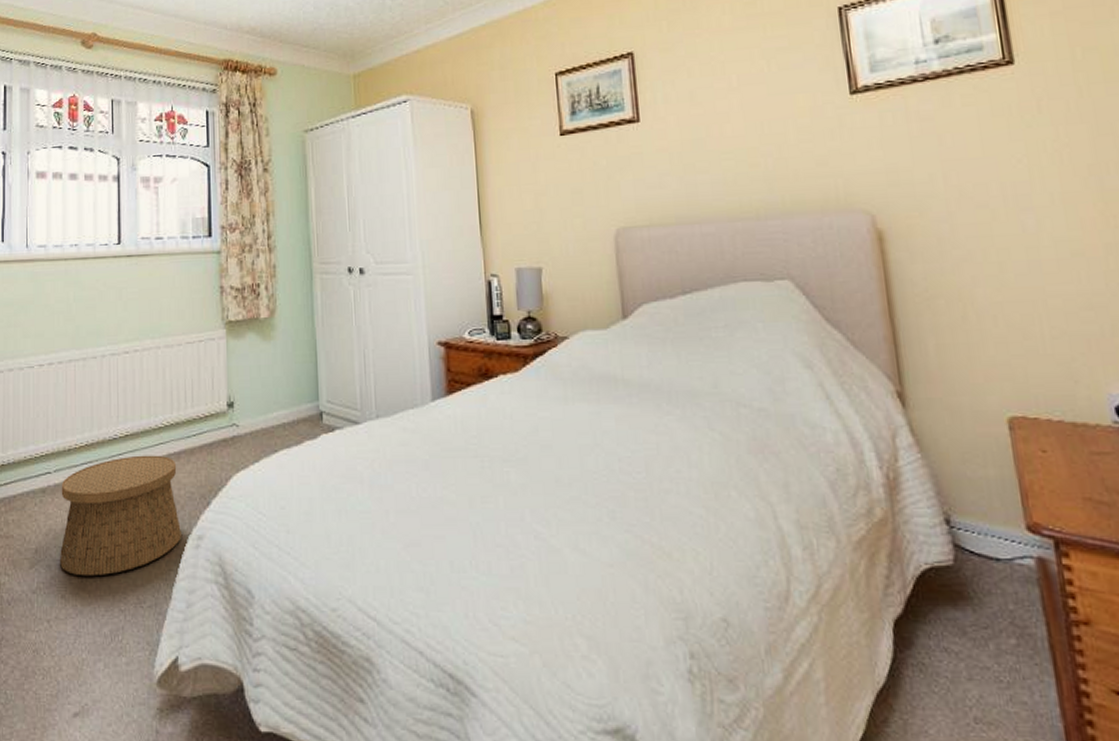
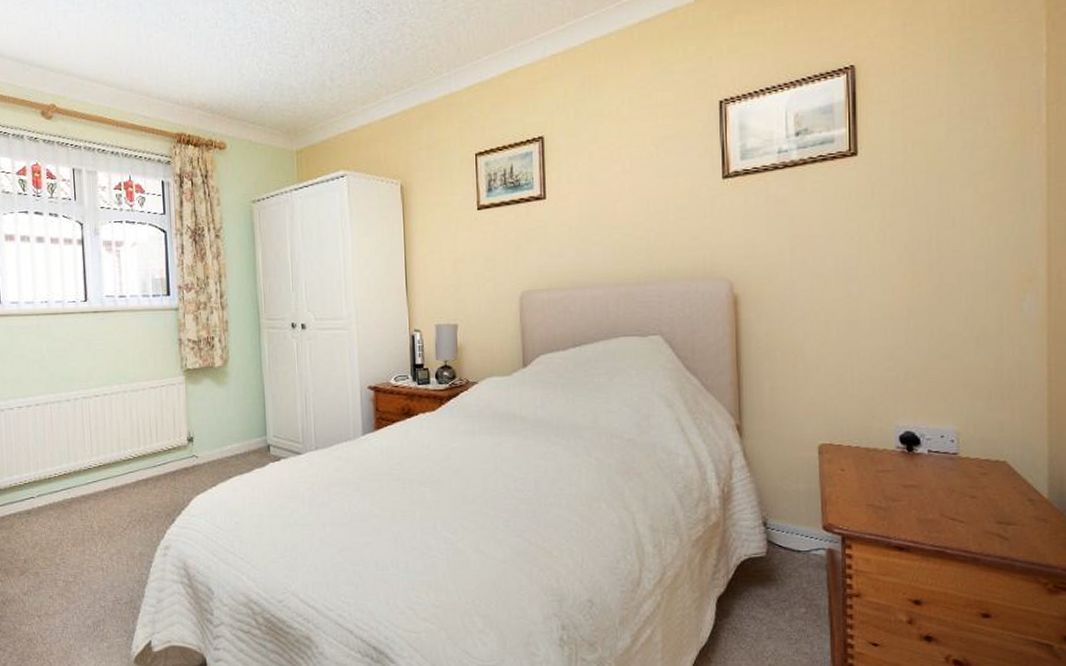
basket: present [60,455,181,577] -> none [44,481,151,581]

